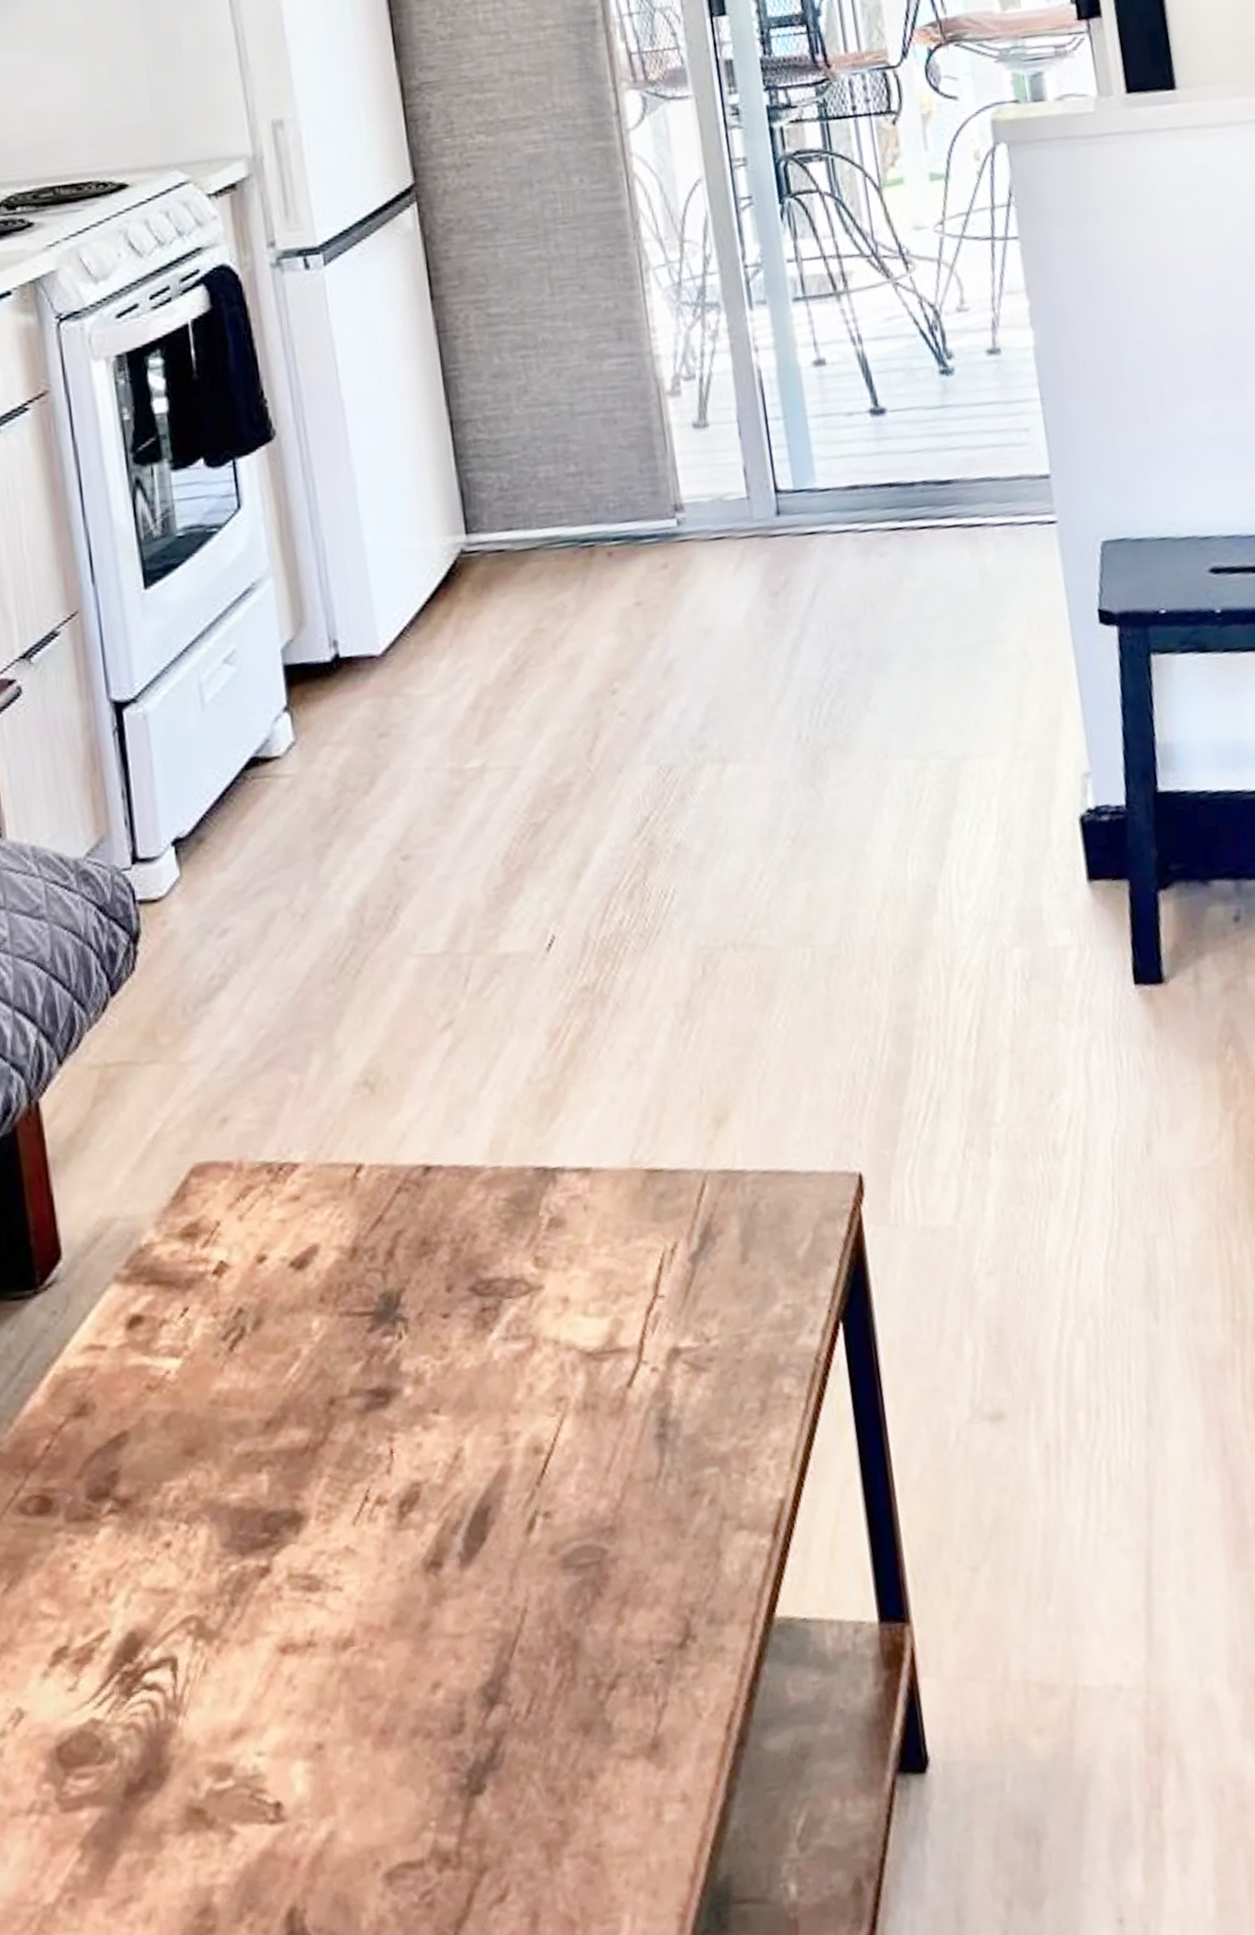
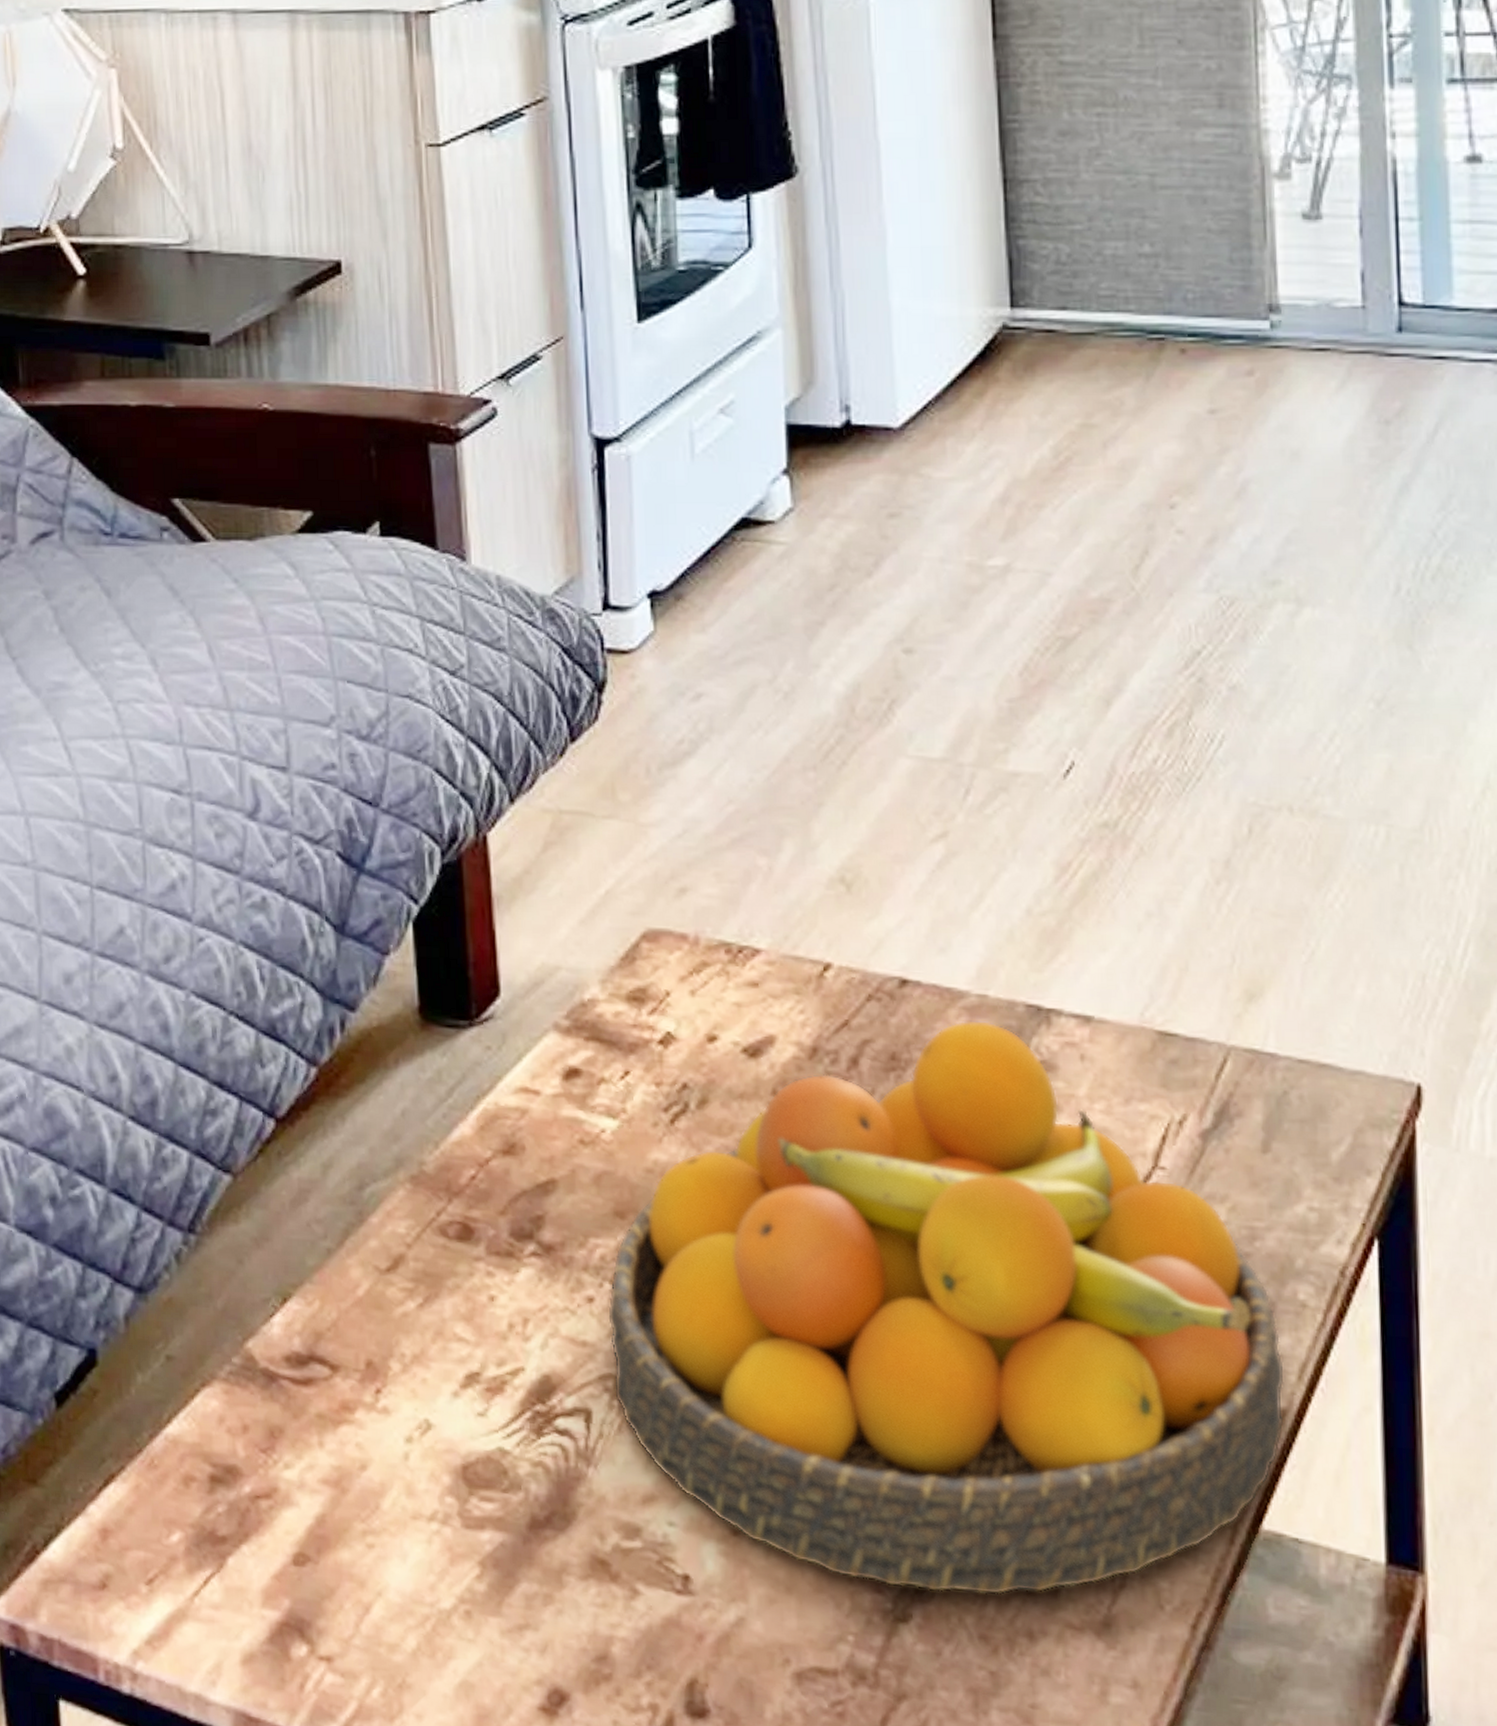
fruit bowl: none [184,1190,784,1764] -> present [607,1020,1286,1595]

